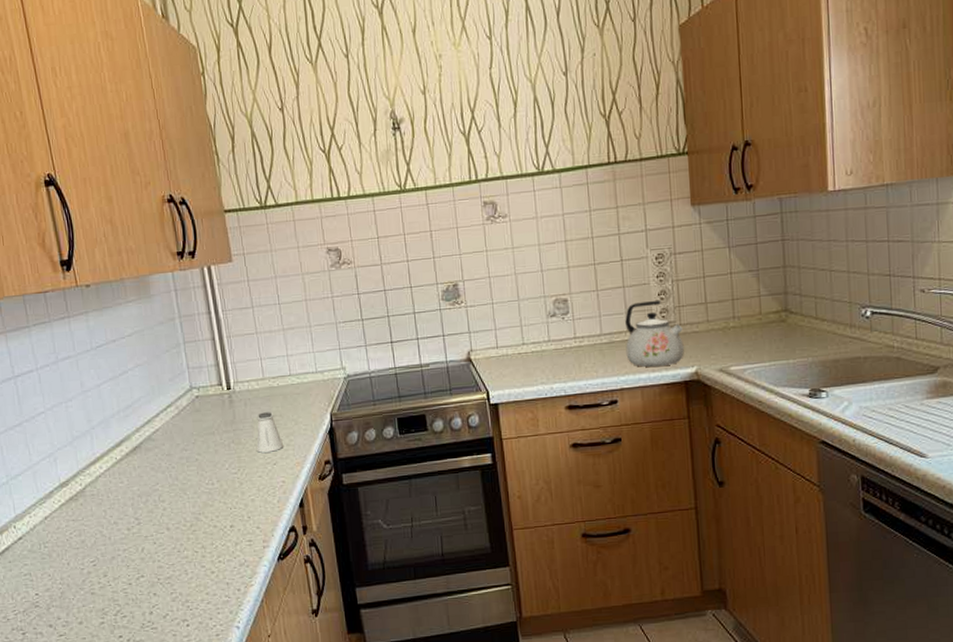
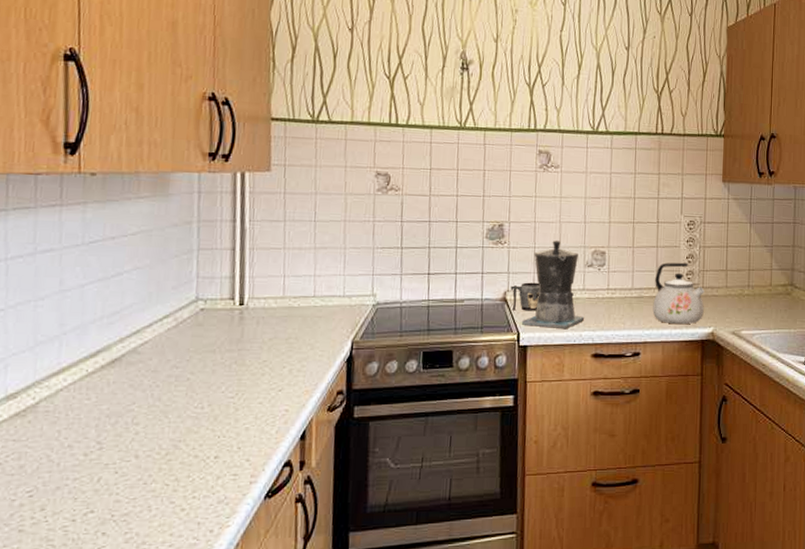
saltshaker: present [256,412,283,453] -> none [261,333,293,377]
mug: none [473,339,504,370] -> present [510,282,541,311]
coffee maker: none [489,292,554,384] -> present [521,239,585,330]

